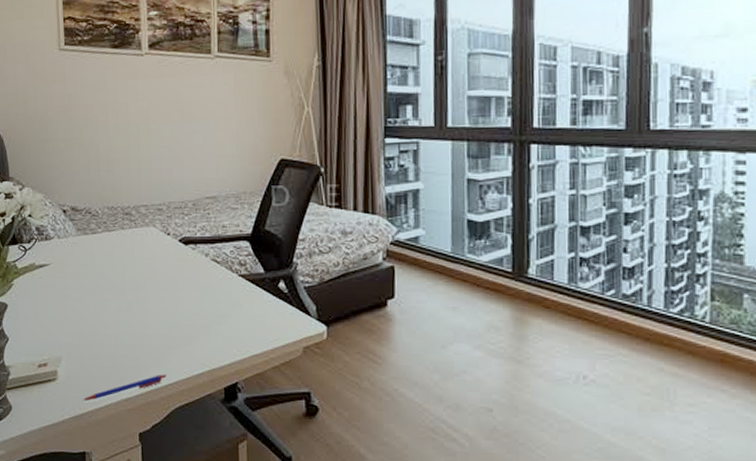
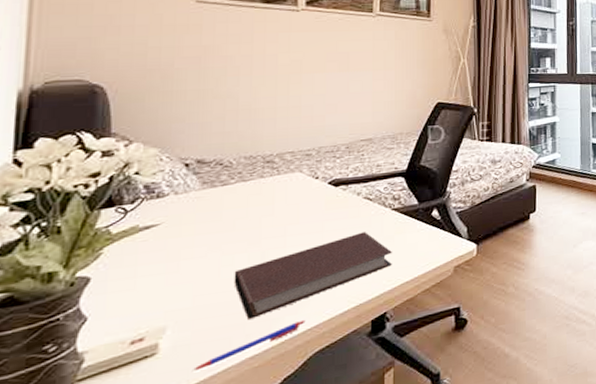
notebook: none [107,296,241,365] -> present [234,232,392,320]

